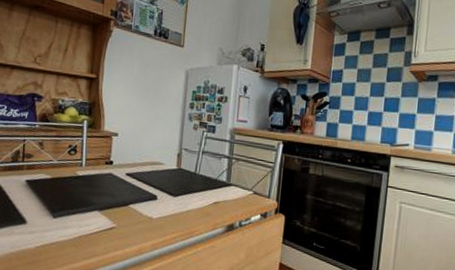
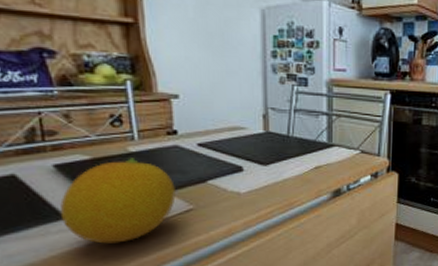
fruit: none [23,180,106,249] -> present [59,158,177,244]

